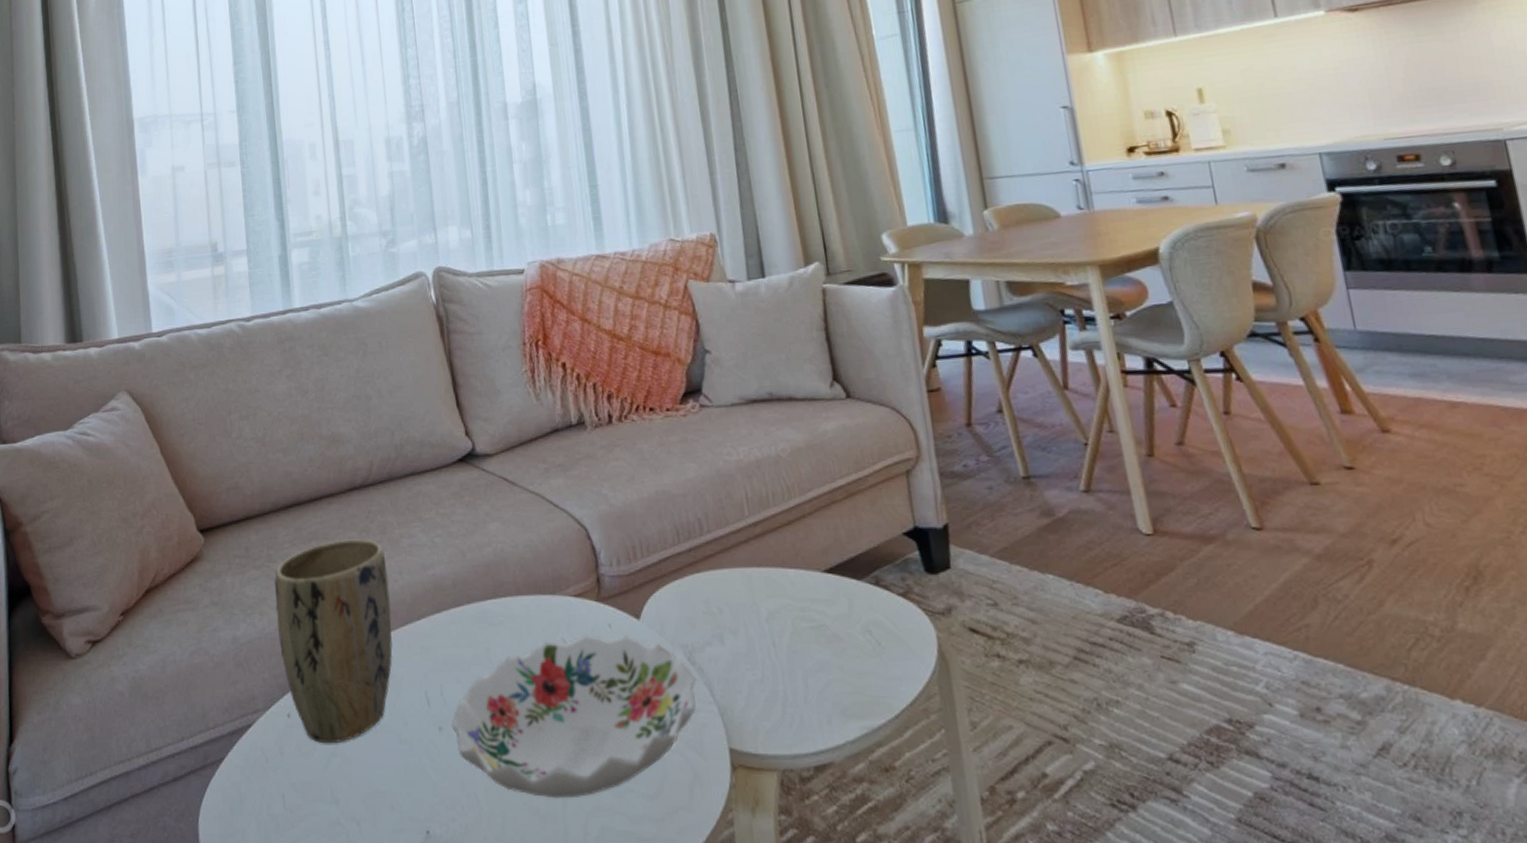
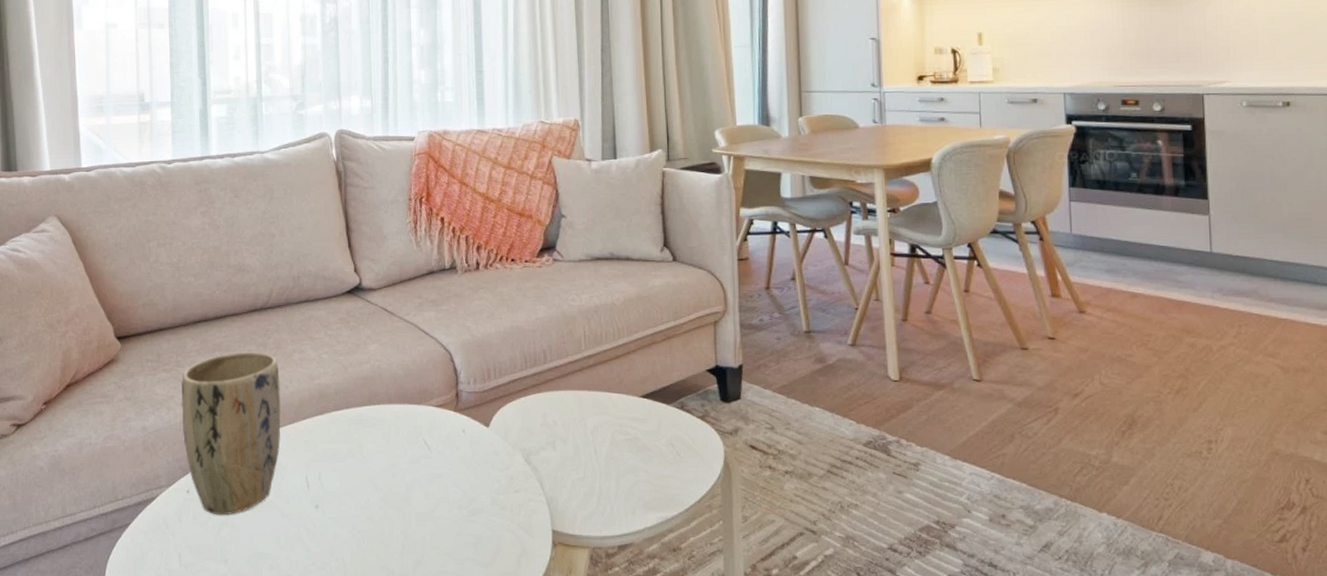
decorative bowl: present [451,635,696,799] -> none [326,438,530,564]

